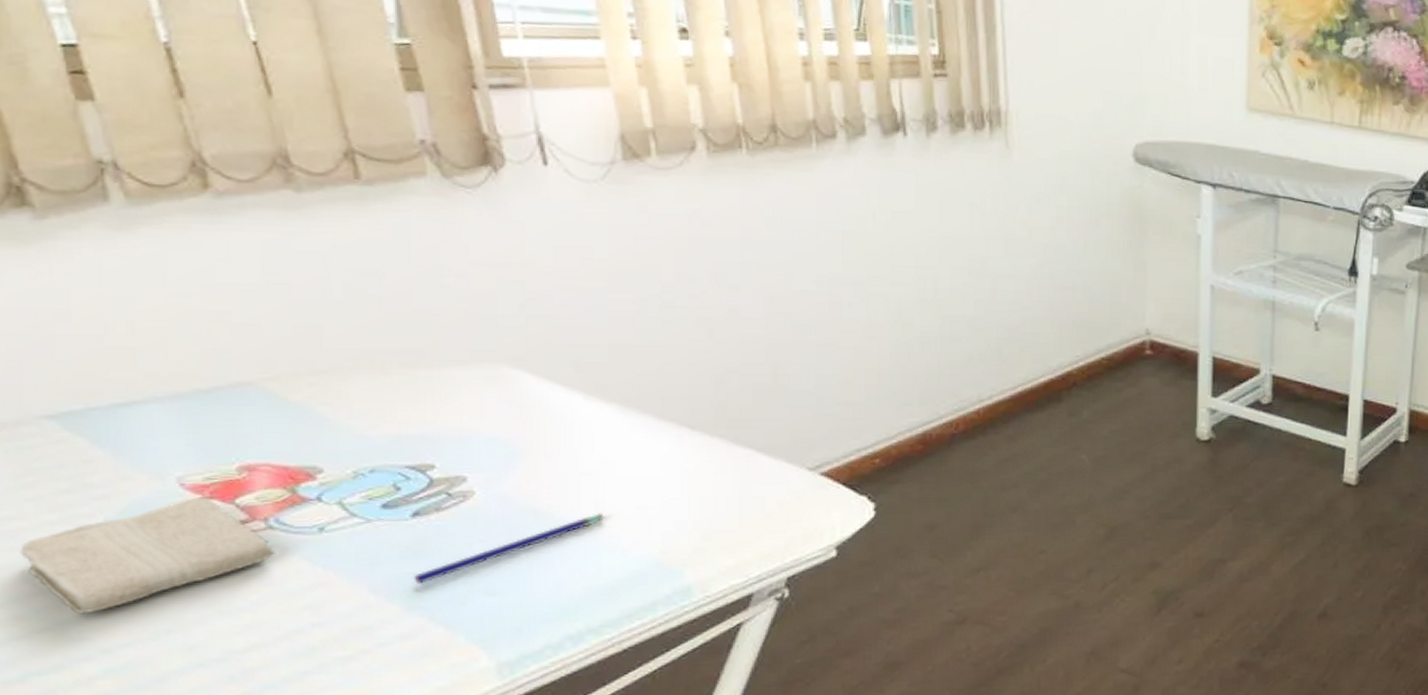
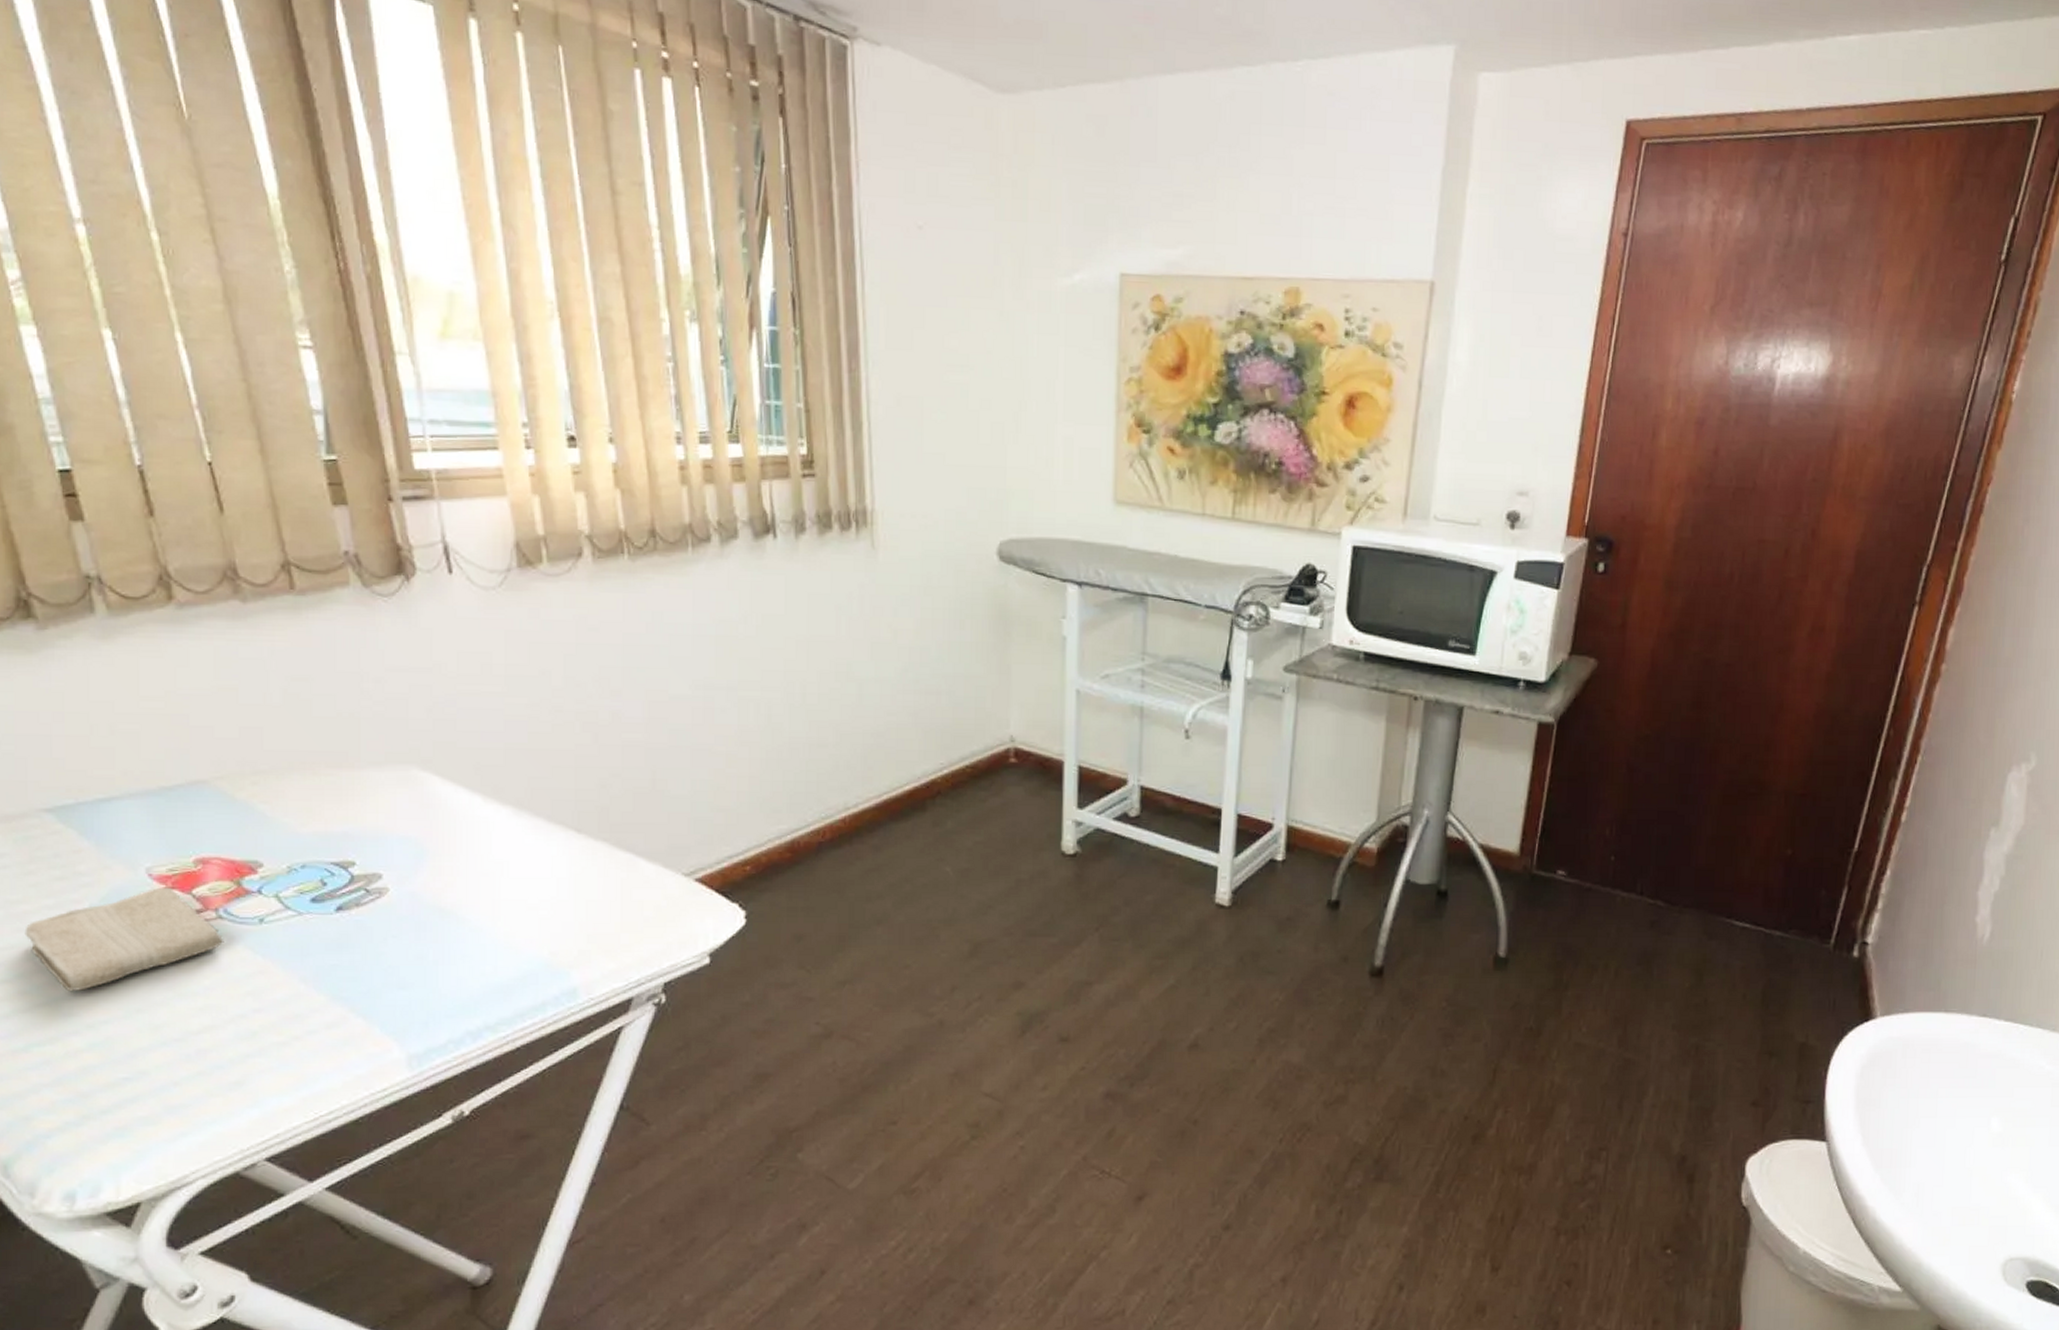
pen: present [413,513,605,584] -> none [337,913,501,975]

